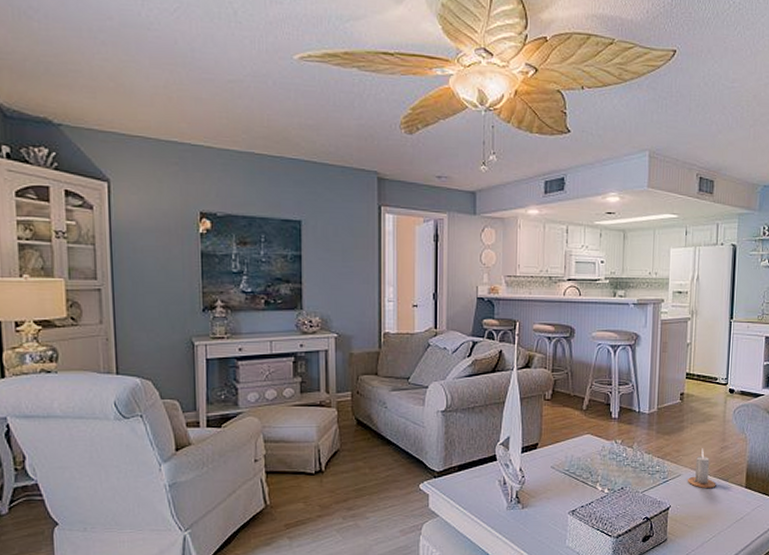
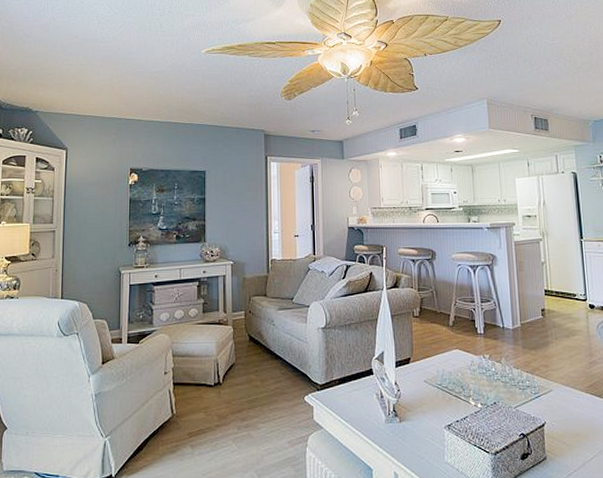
candle: present [688,448,716,489] -> none [560,363,590,405]

